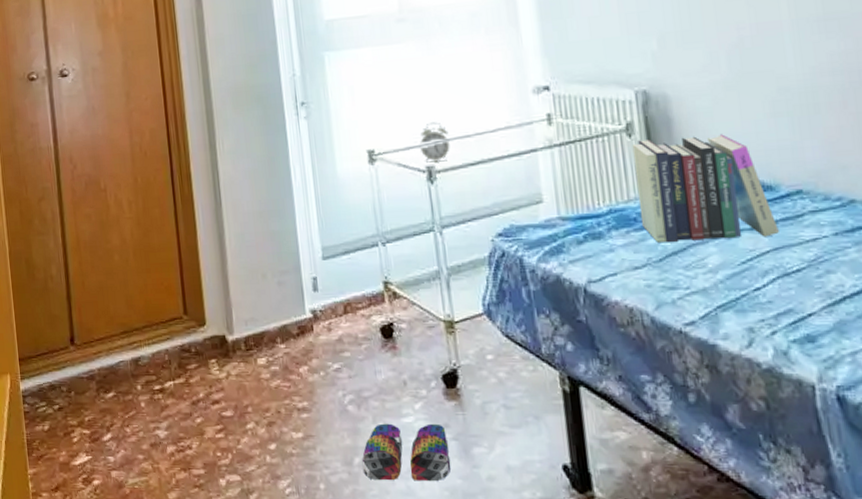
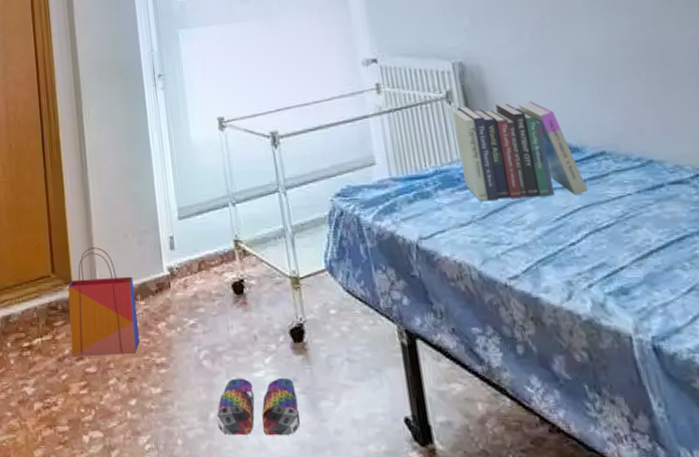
shopping bag: none [201,288,280,399] -> present [68,247,140,356]
alarm clock: present [420,122,450,163] -> none [264,91,291,129]

